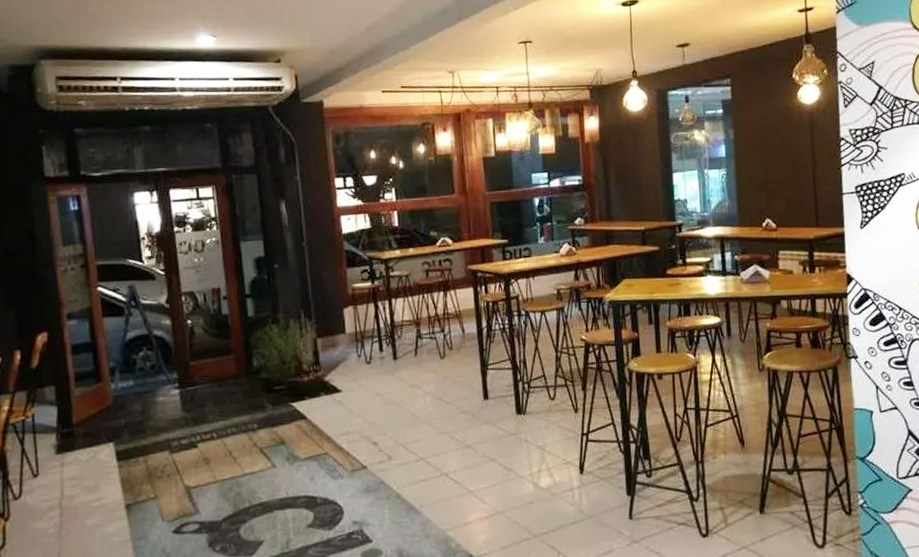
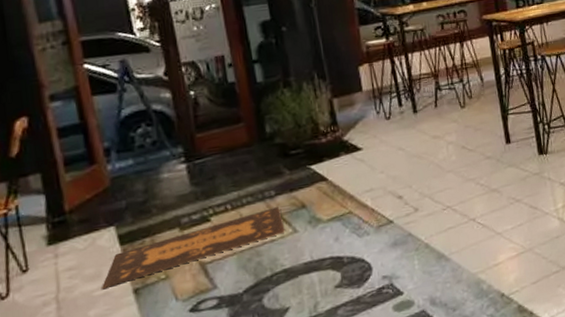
doormat: none [99,440,264,501] -> present [102,207,285,289]

